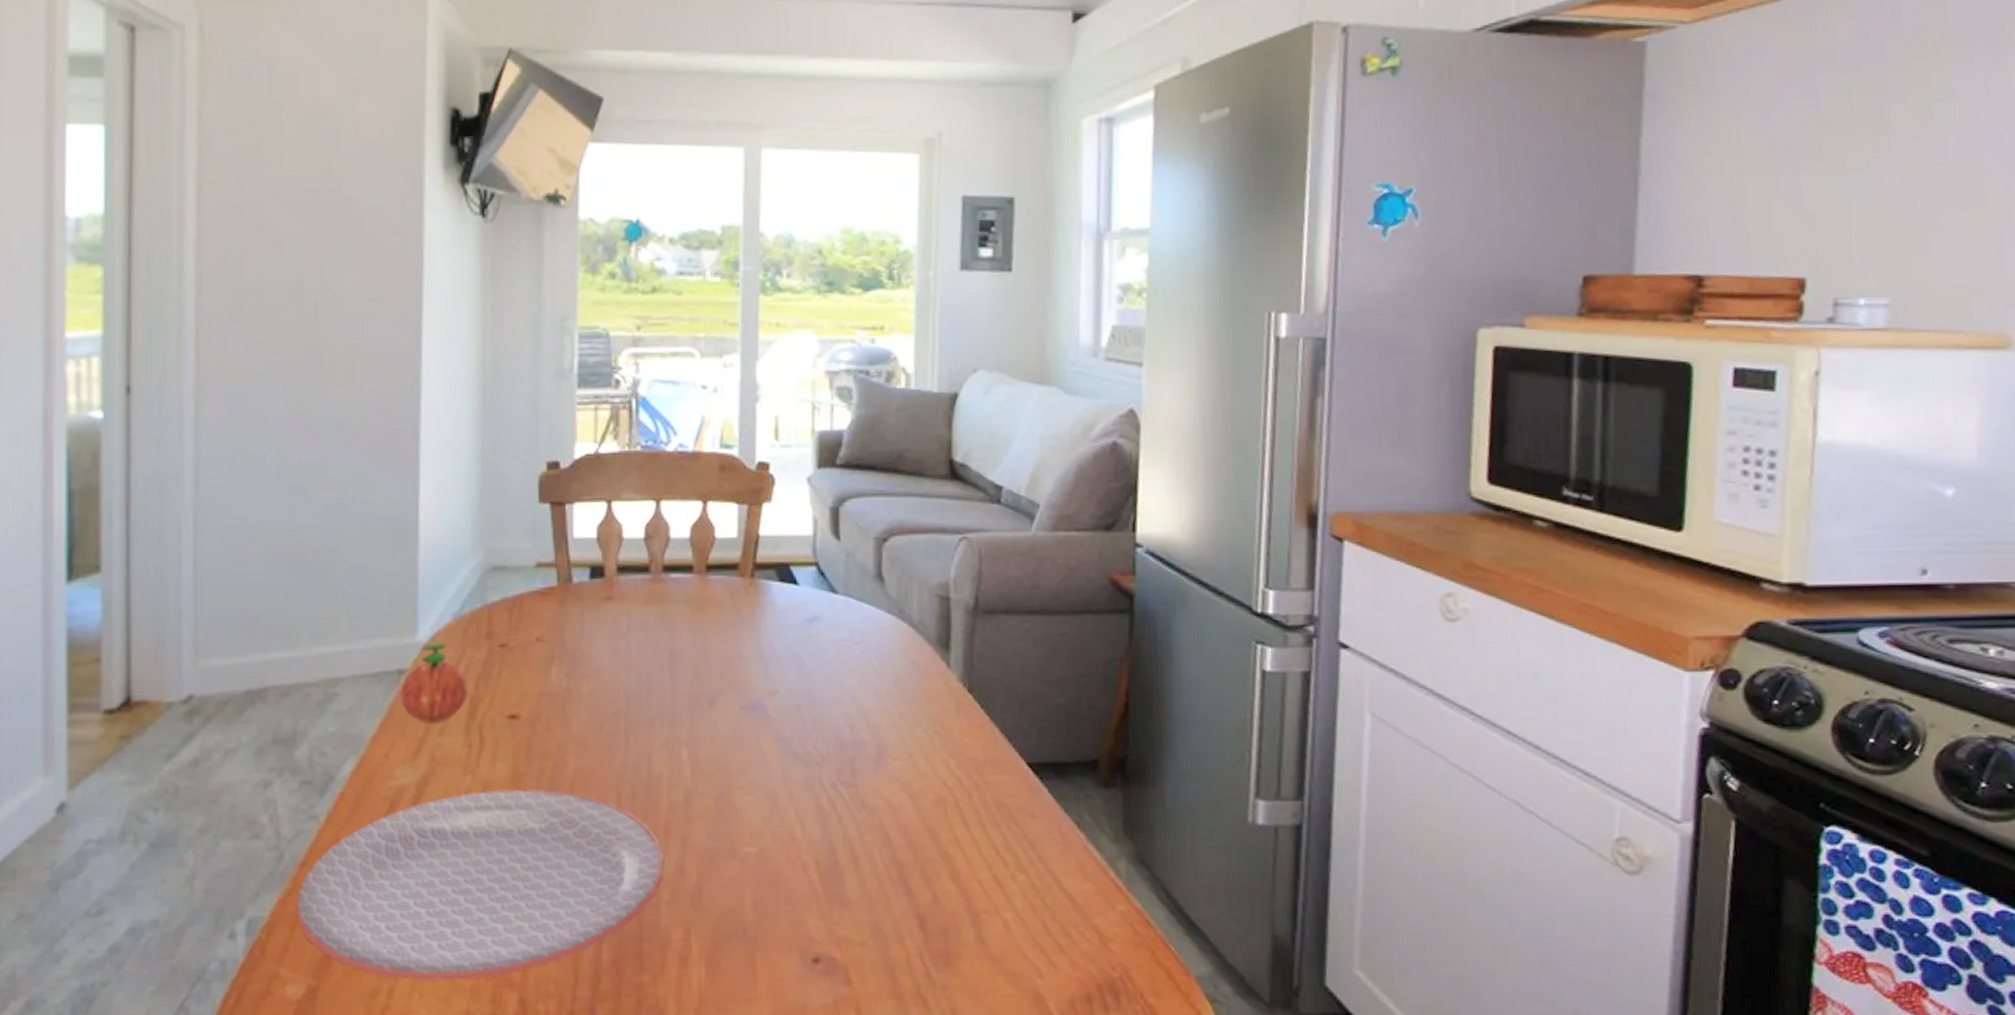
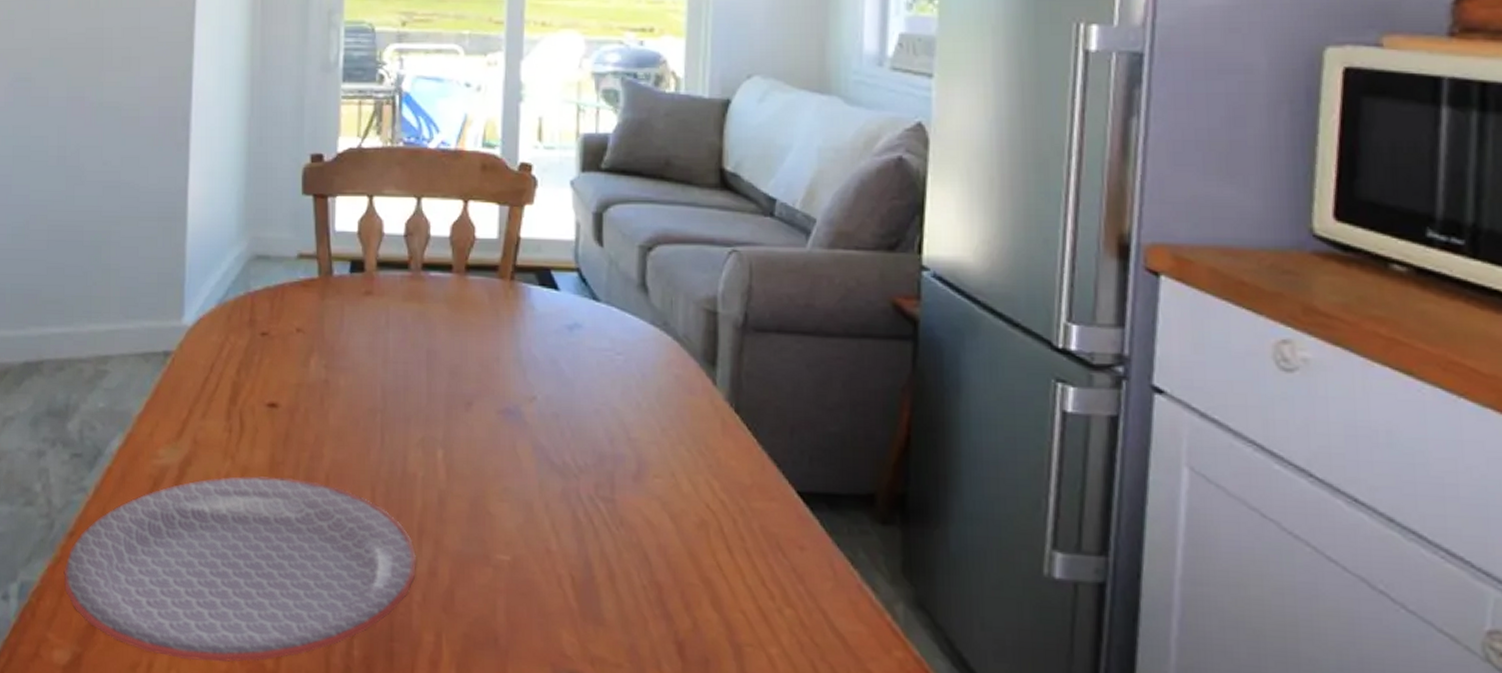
apple: present [400,643,469,723] -> none [166,327,231,406]

